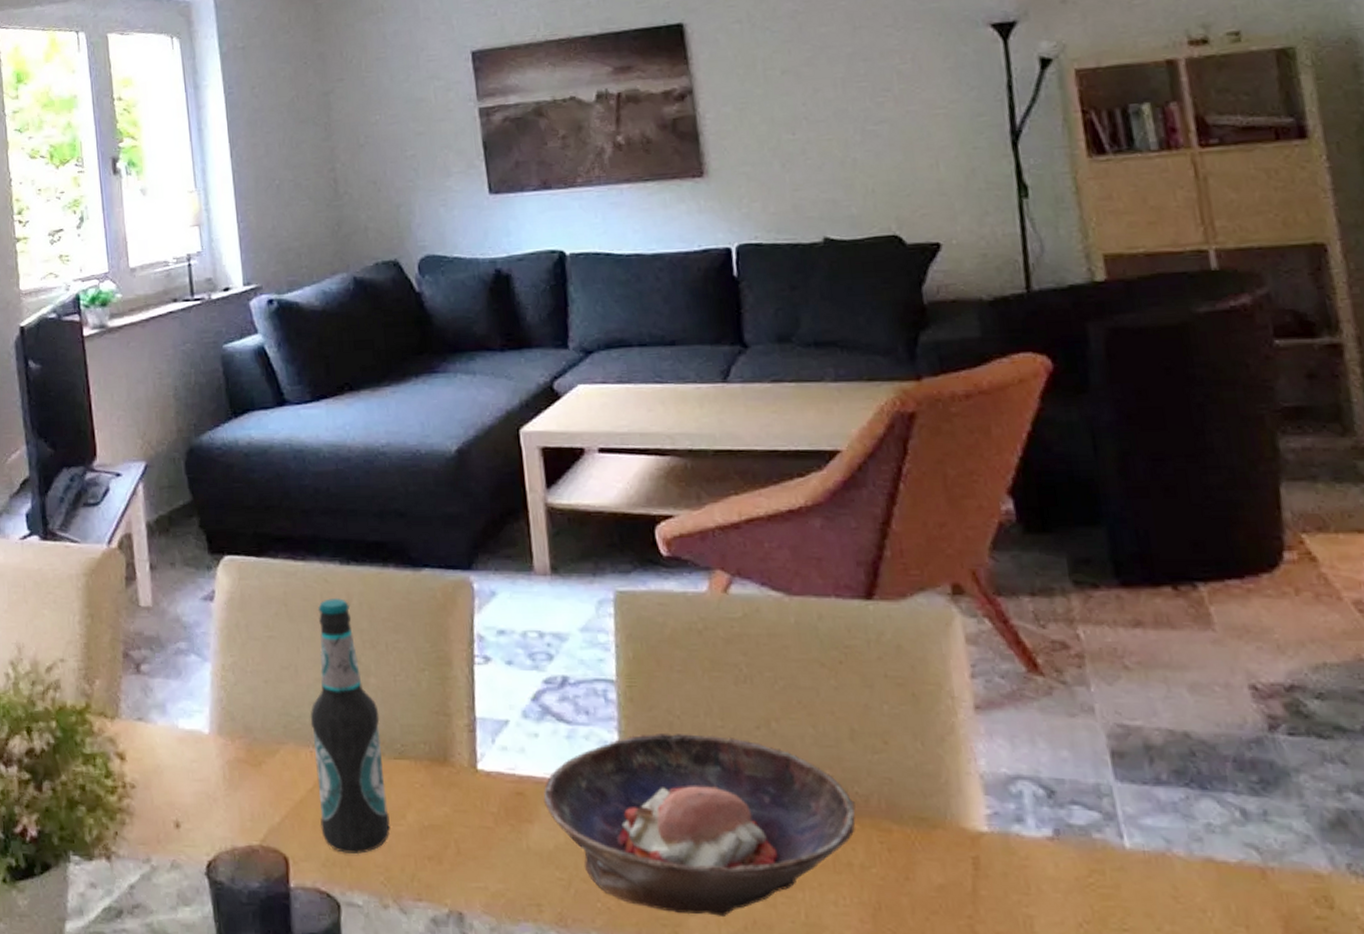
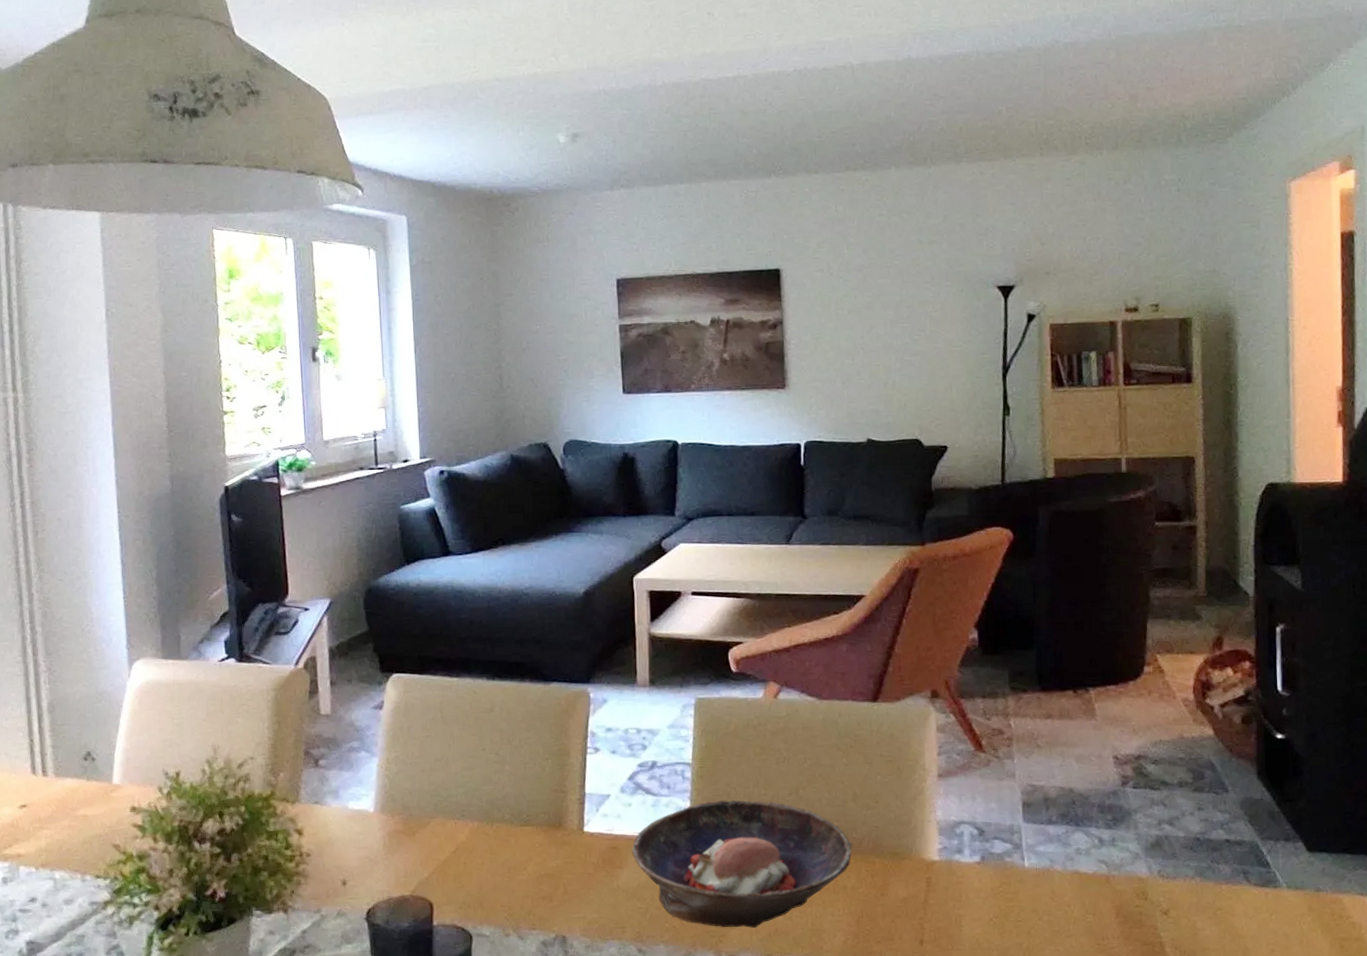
bottle: present [310,597,391,855] -> none [456,705,514,898]

